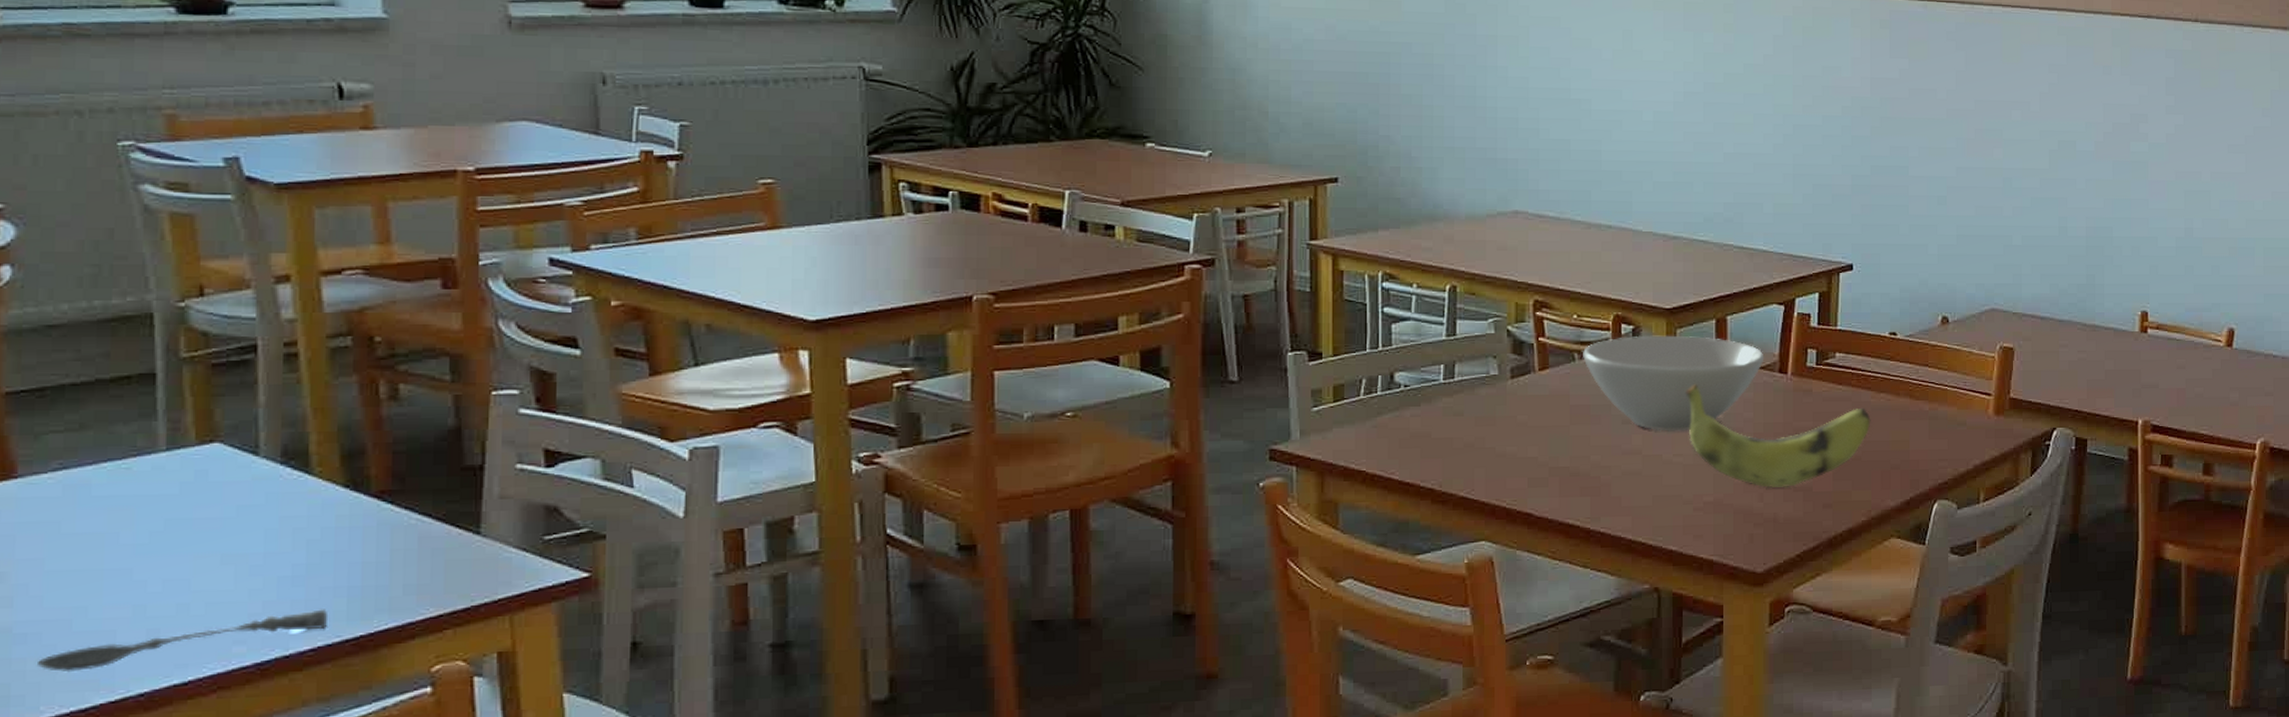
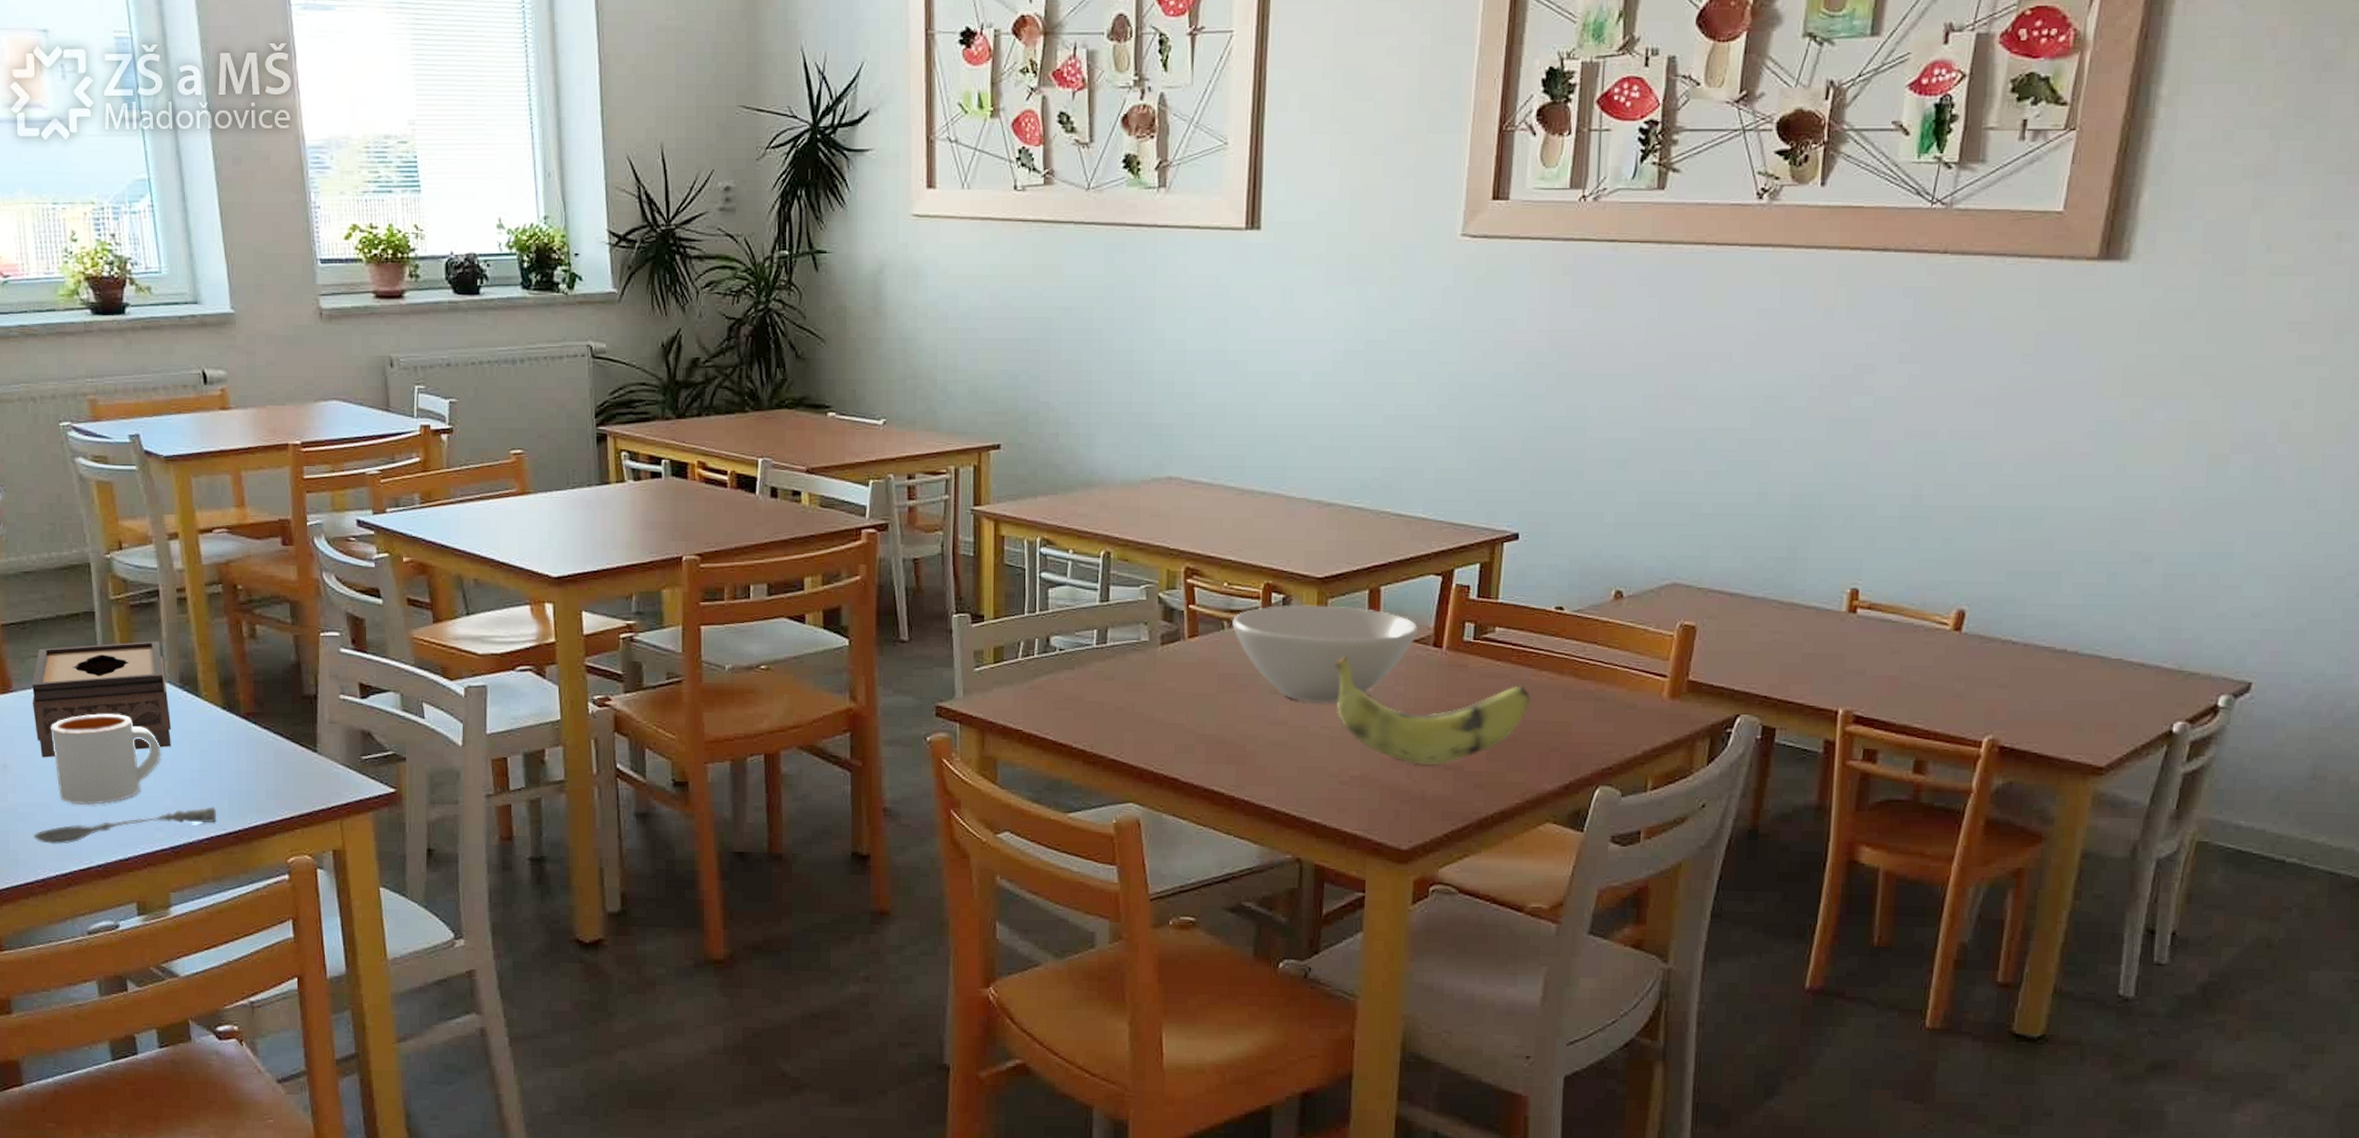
tissue box: none [48,407,265,561] -> present [32,641,171,758]
mug: none [76,500,248,619] -> present [51,714,161,806]

